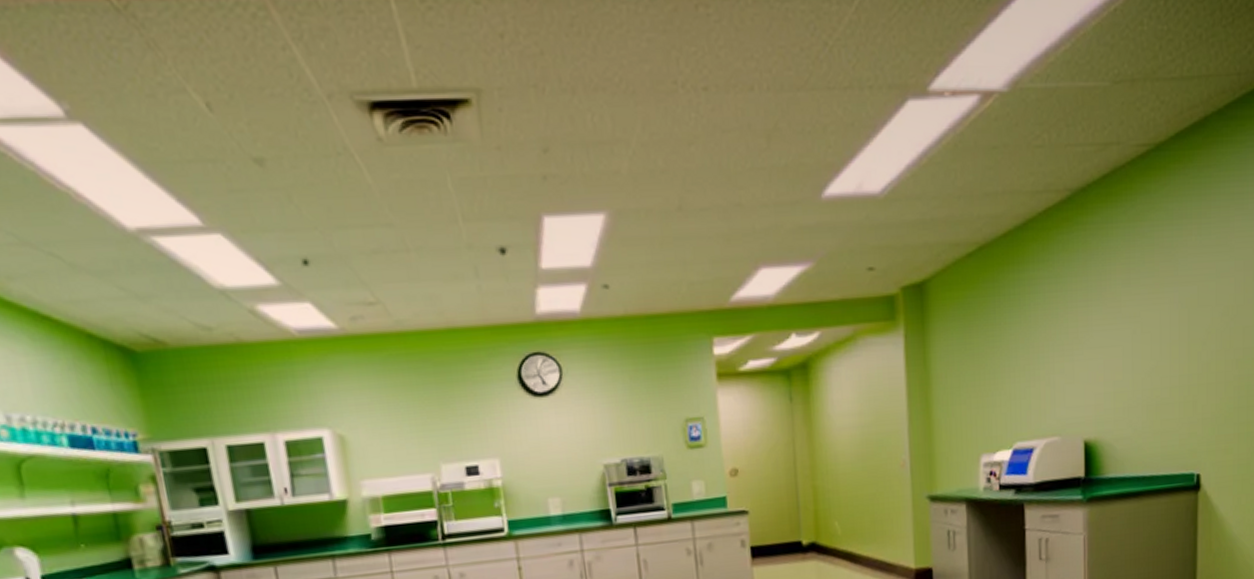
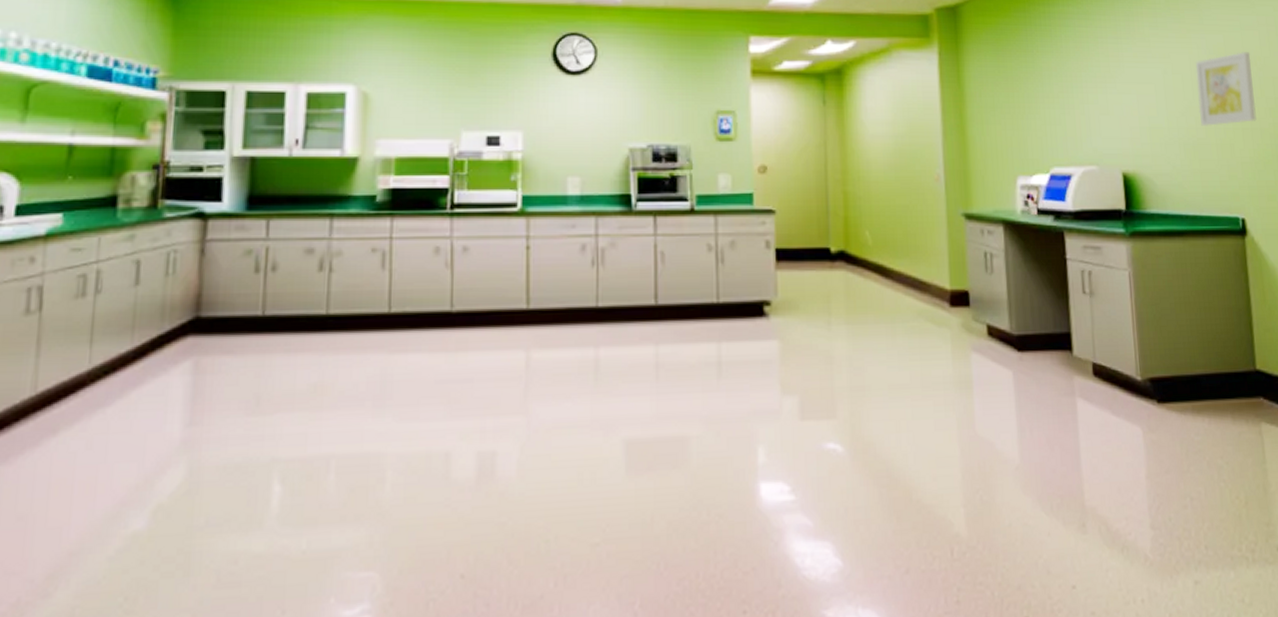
wall art: none [1165,302,1224,385] -> present [1195,52,1257,126]

